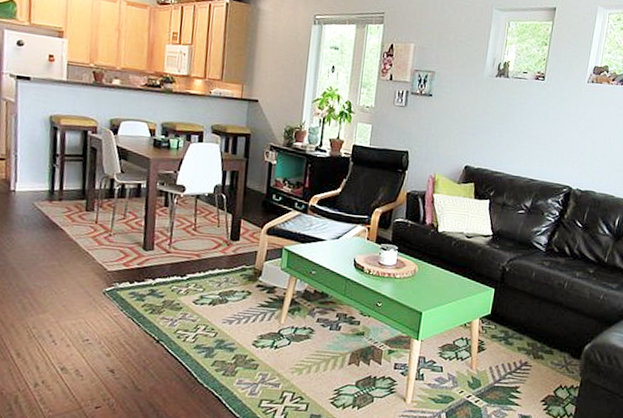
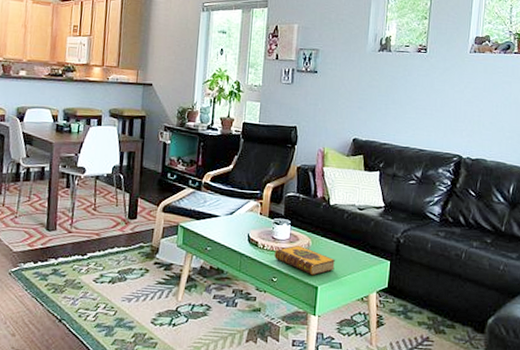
hardback book: none [380,271,442,302] -> present [274,245,336,276]

